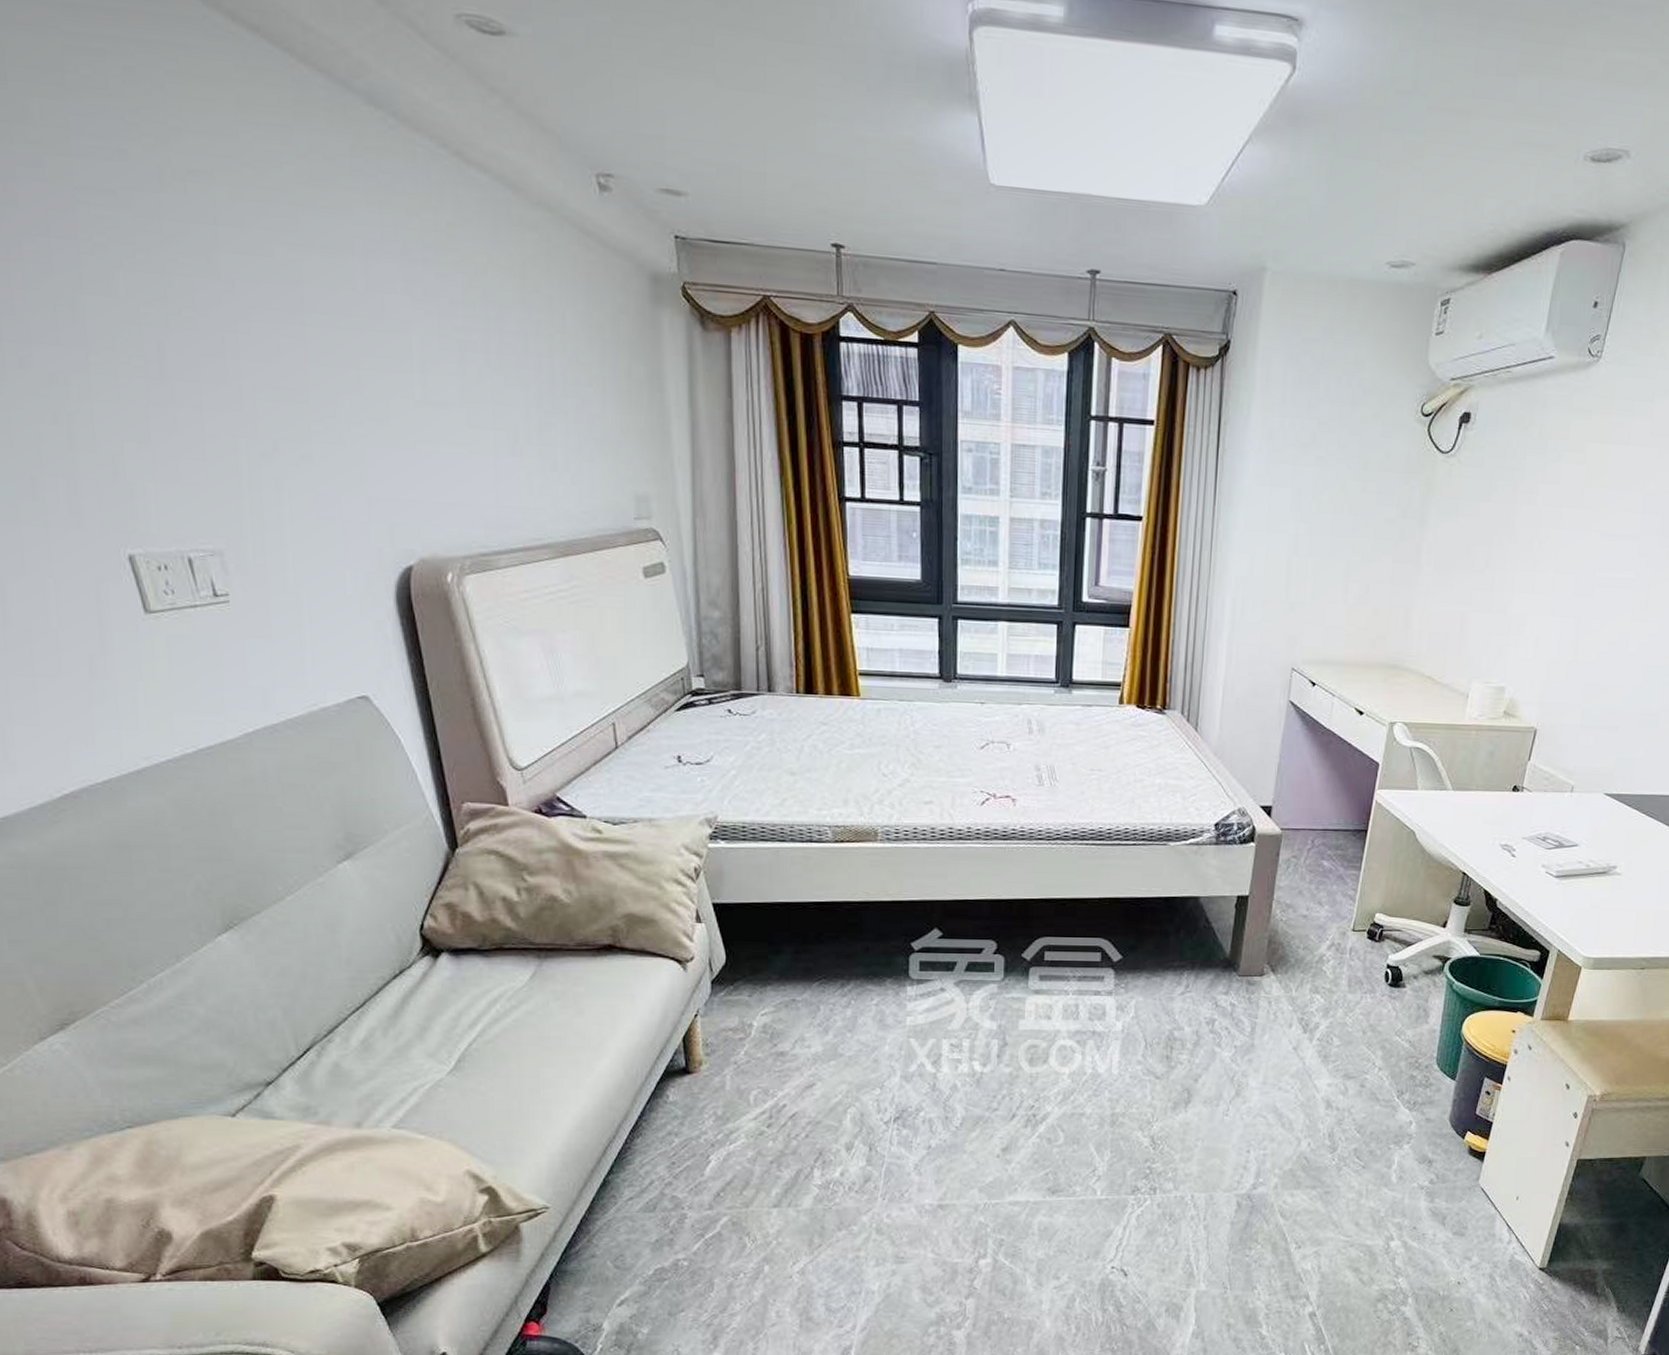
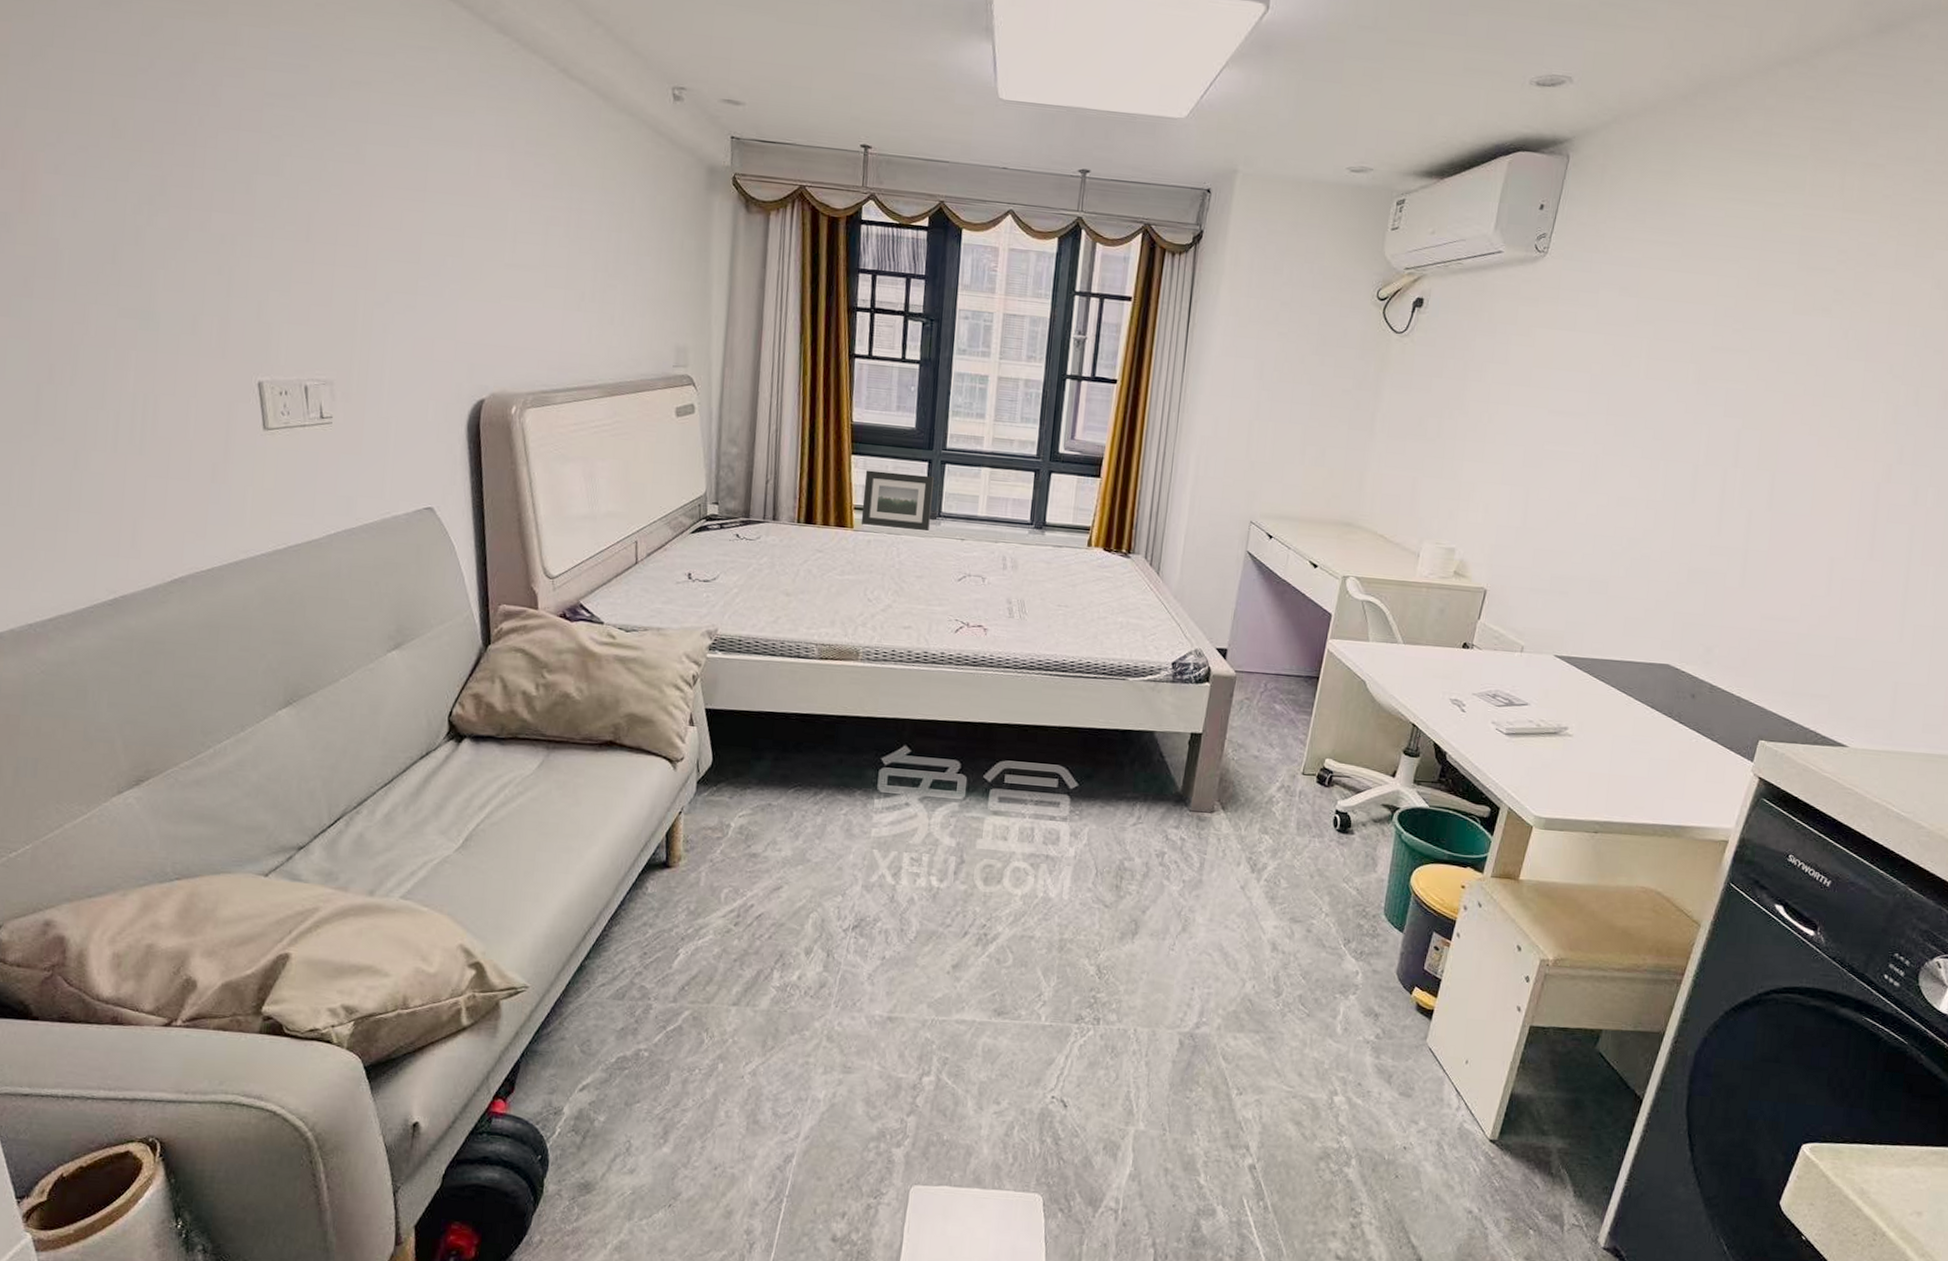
picture frame: none [868,630,946,696] -> present [860,470,934,532]

